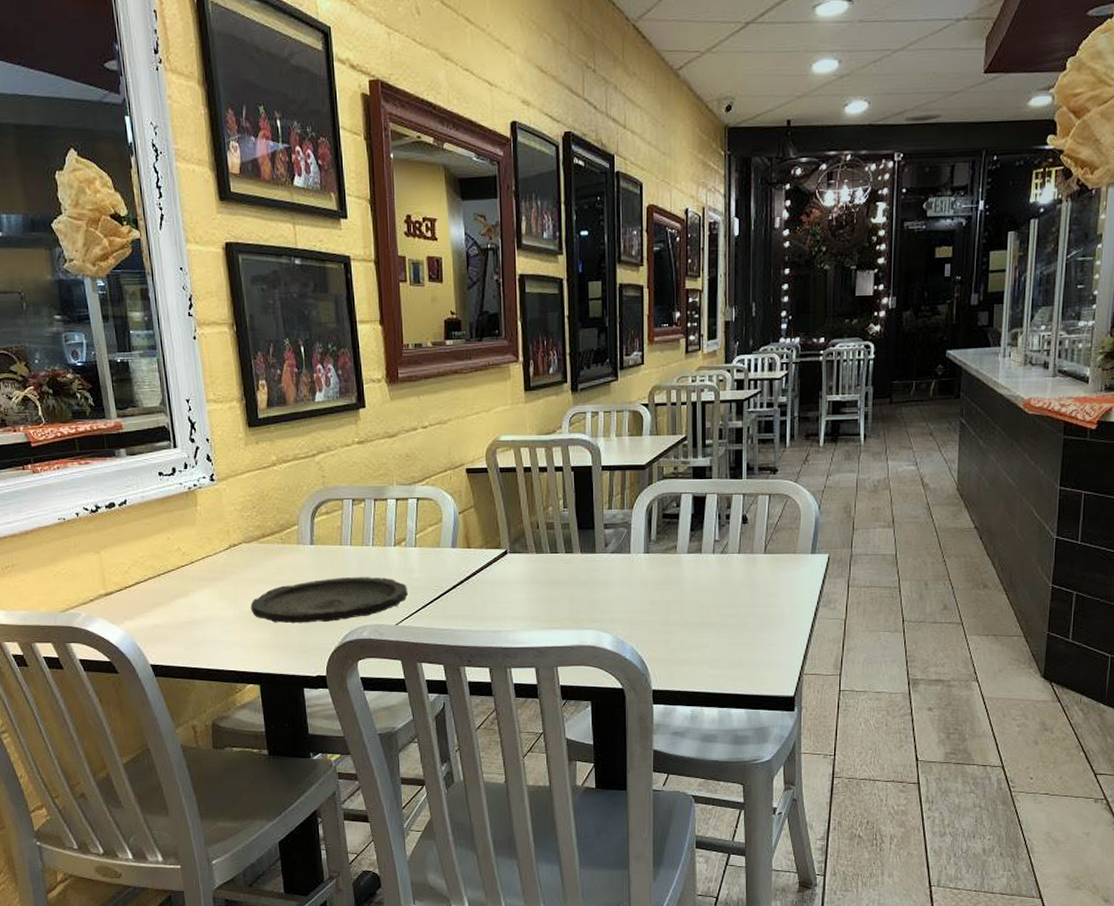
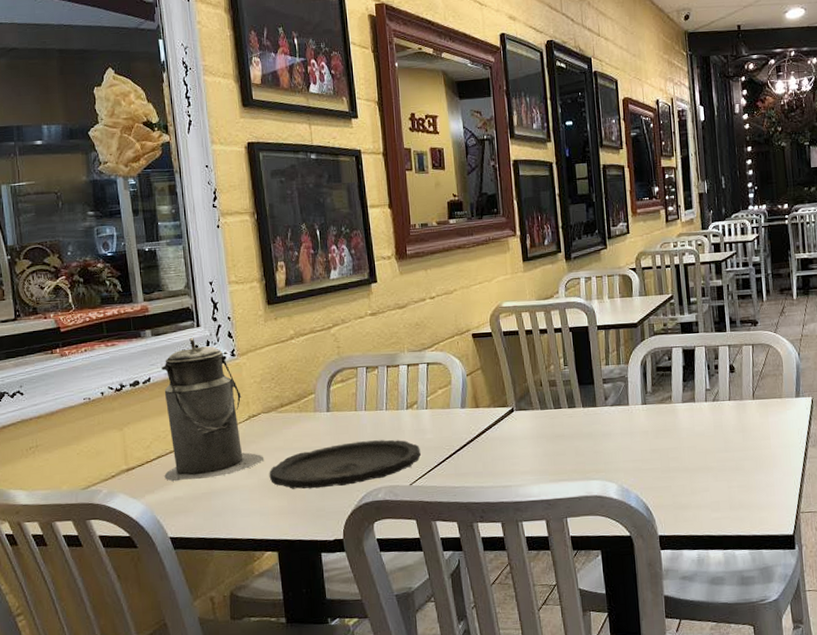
canister: none [138,458,245,609] -> present [162,337,263,482]

